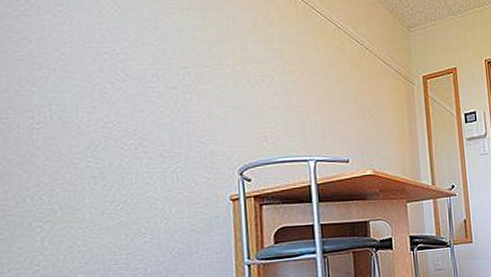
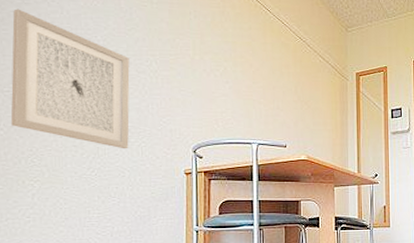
wall art: none [9,22,161,177] -> present [10,9,130,149]

